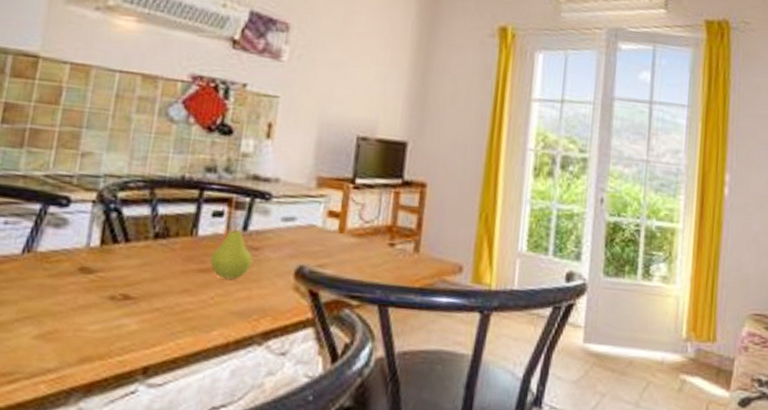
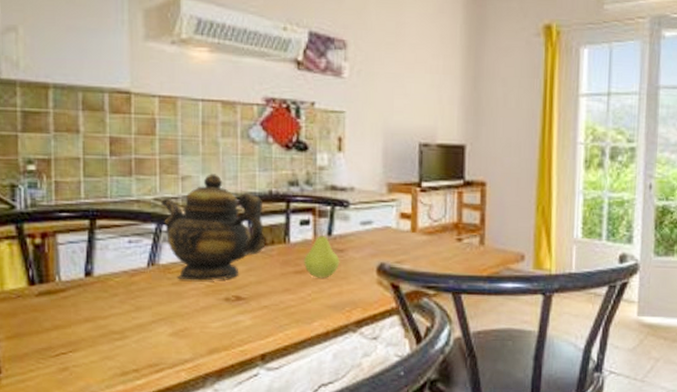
teapot: none [51,151,172,274] -> present [161,172,266,281]

